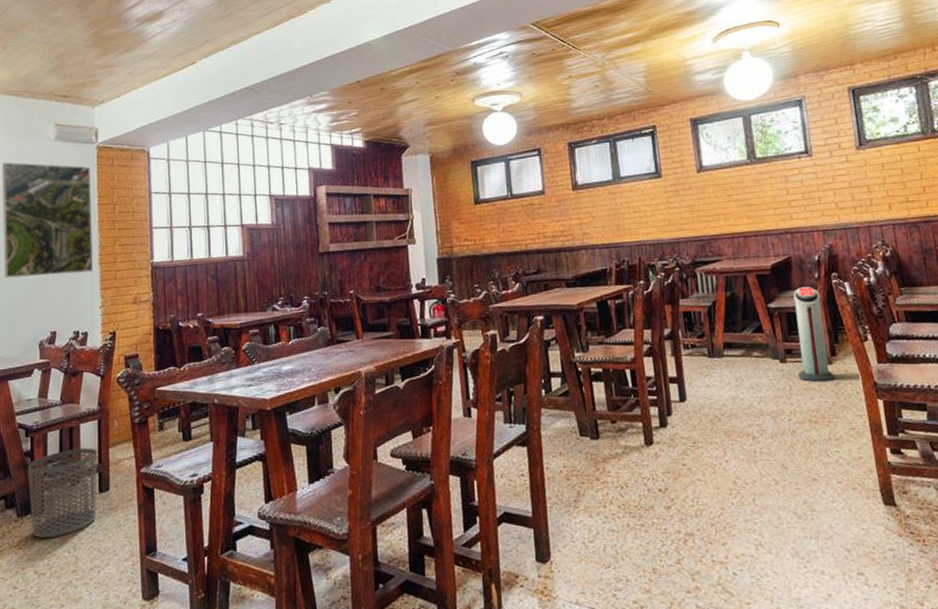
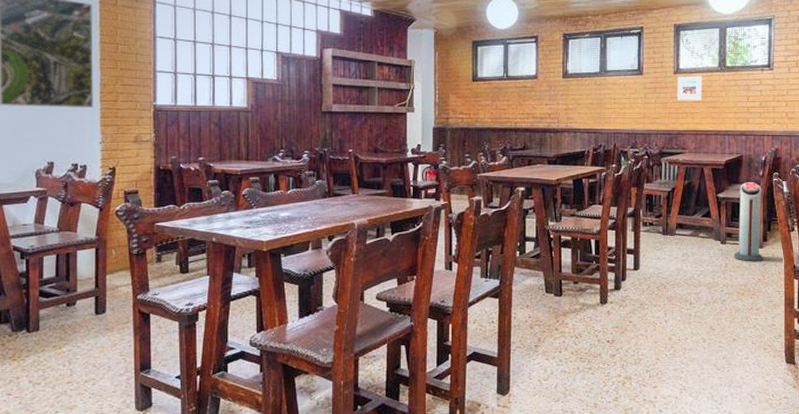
waste bin: present [28,448,98,539] -> none [23,273,95,353]
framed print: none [701,171,733,202] -> present [677,75,703,101]

